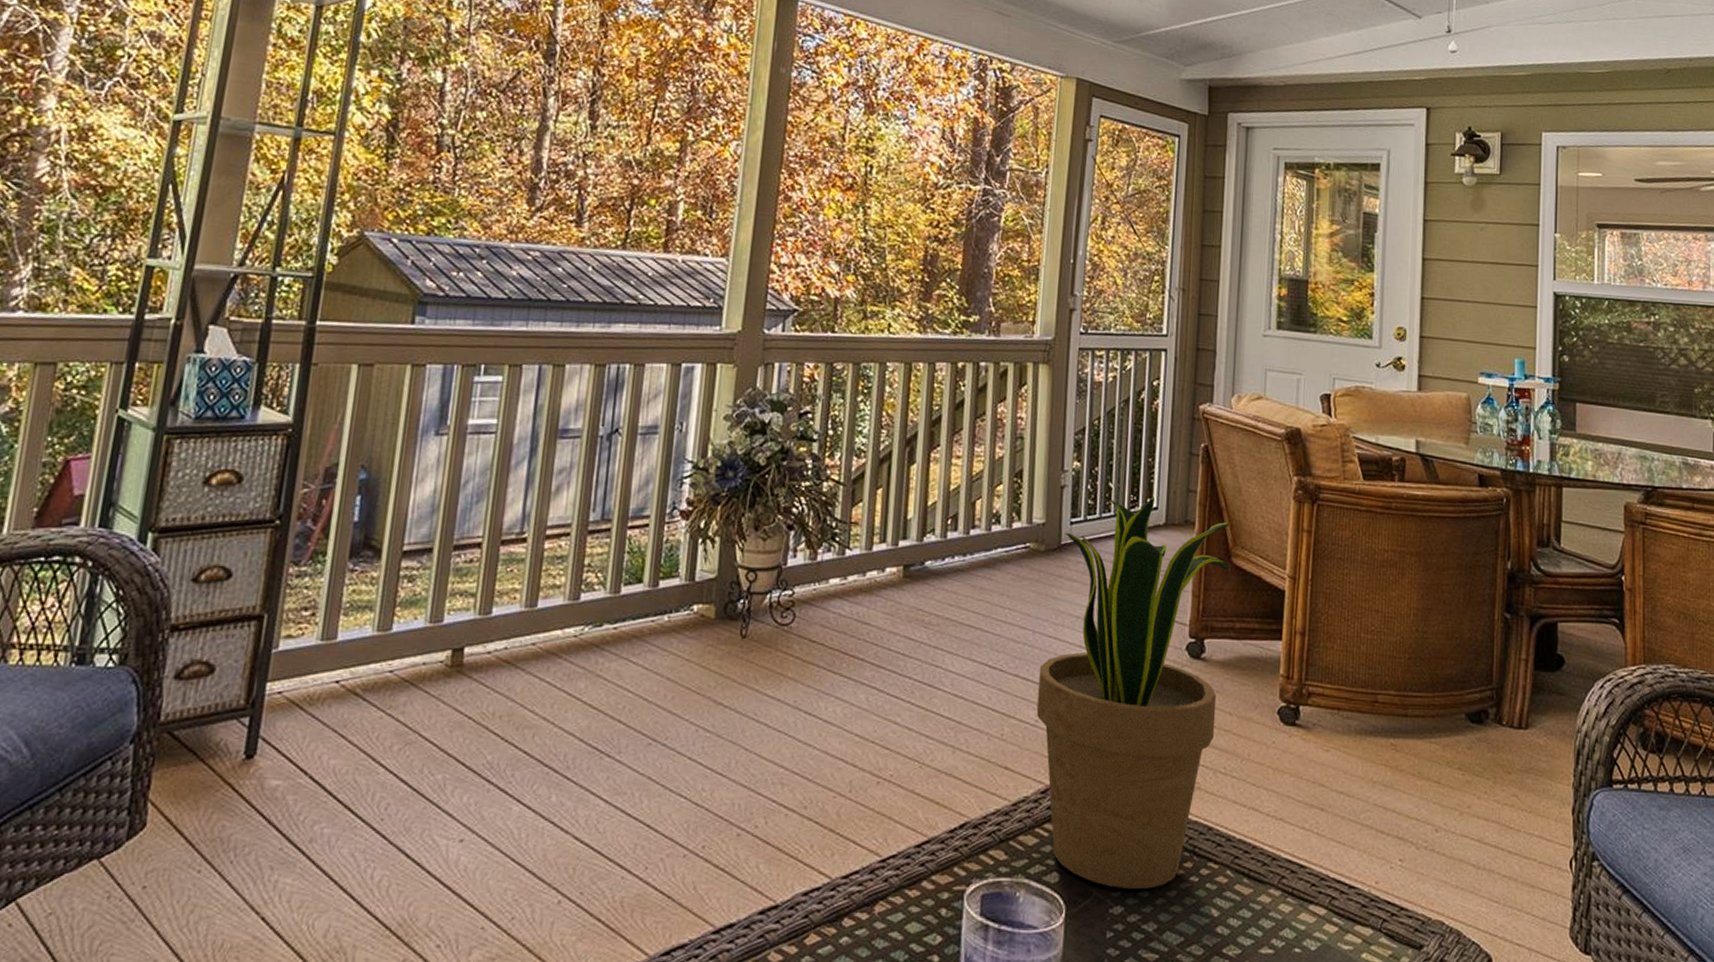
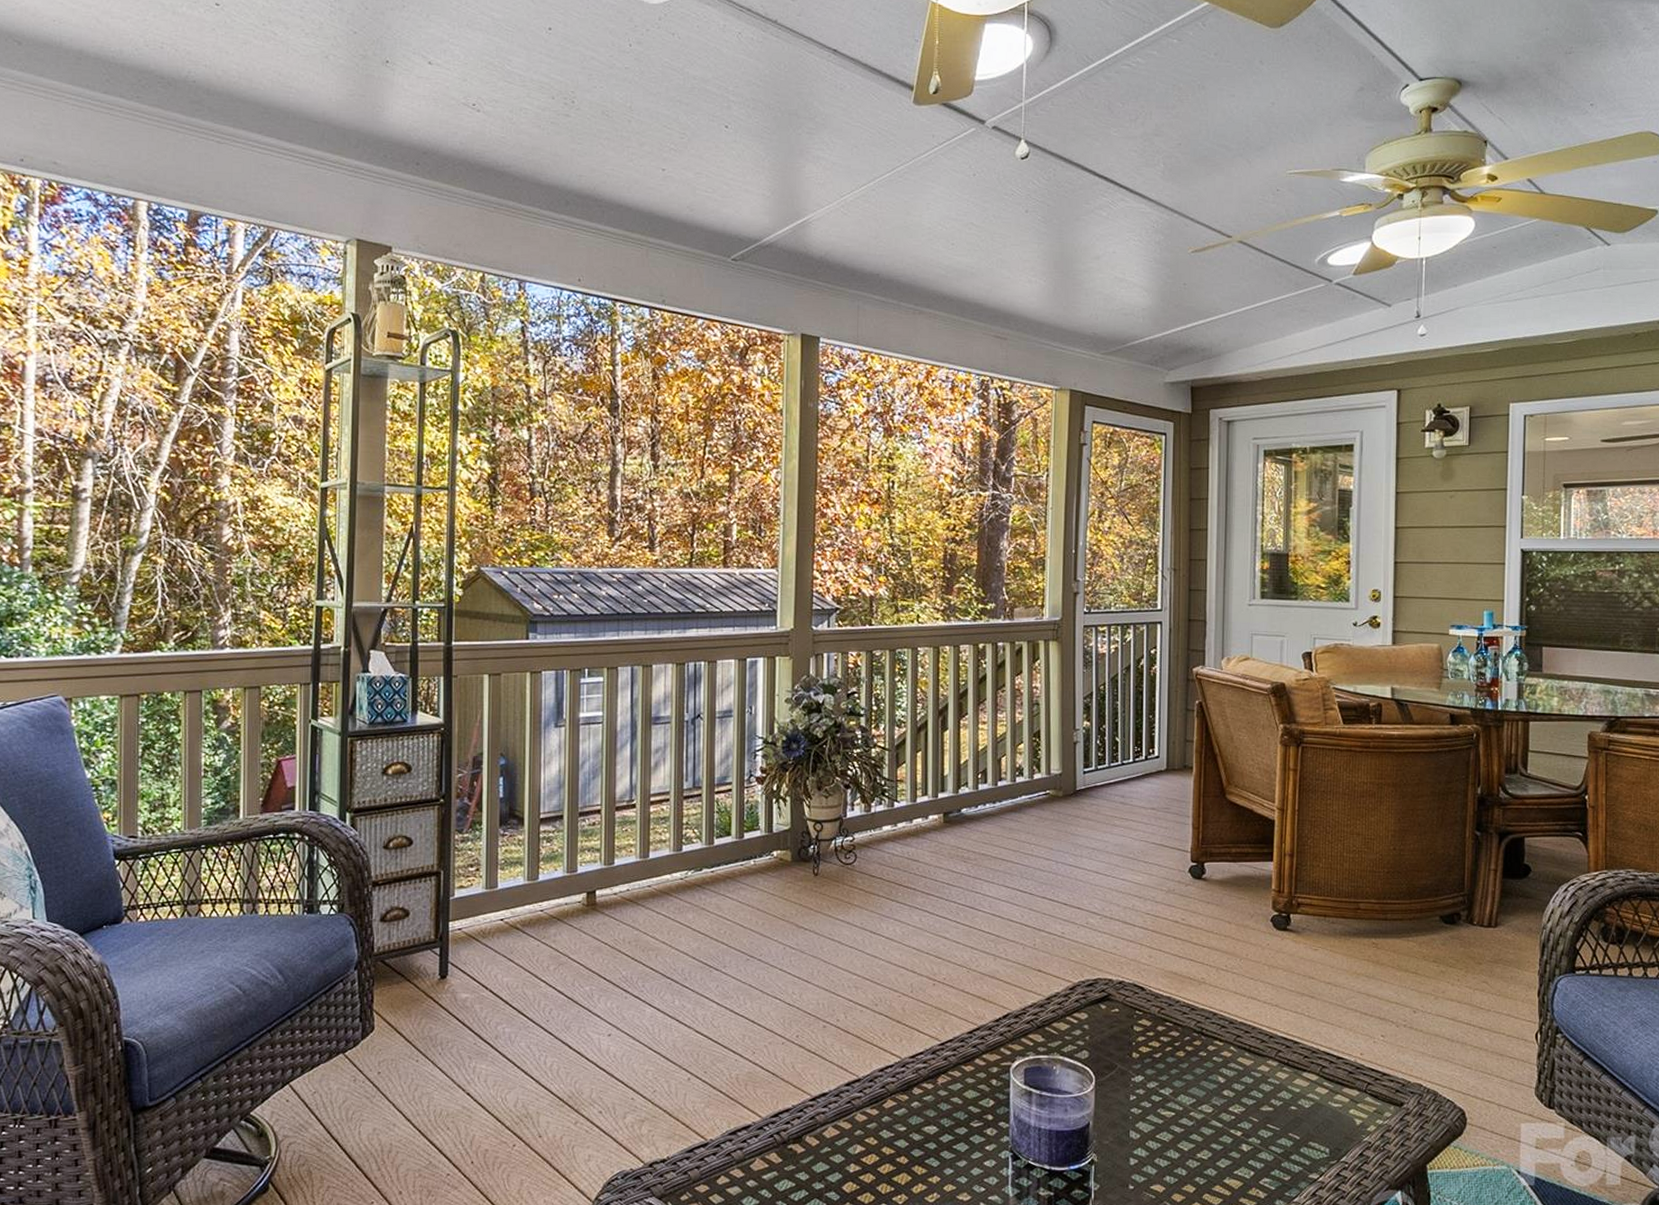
potted plant: present [1036,497,1231,890] -> none [1062,747,1226,1063]

